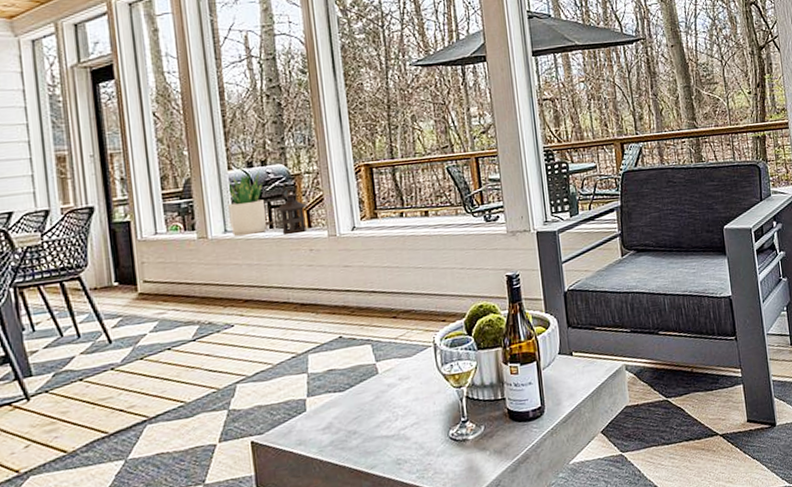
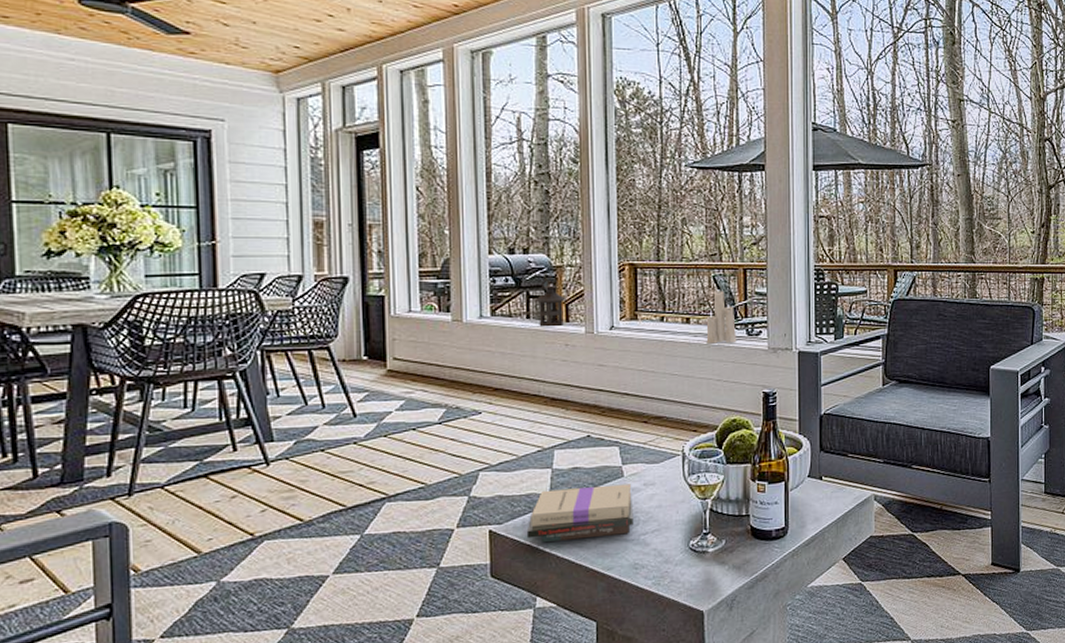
planter: present [227,169,267,237] -> none [486,257,524,324]
books: none [288,380,393,449] -> present [526,484,634,543]
candle: none [444,180,476,234] -> present [706,289,737,344]

